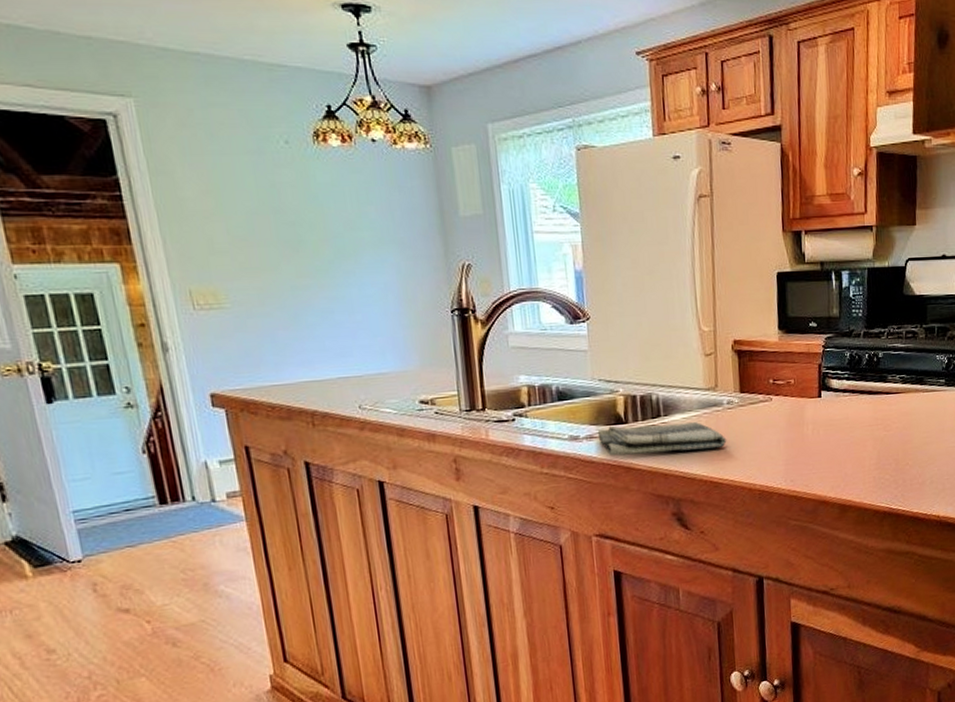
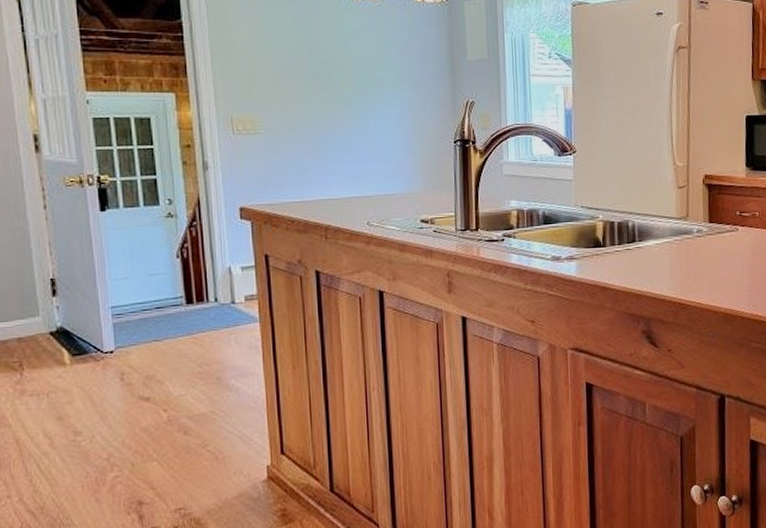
dish towel: present [597,422,727,456] -> none [577,248,696,276]

